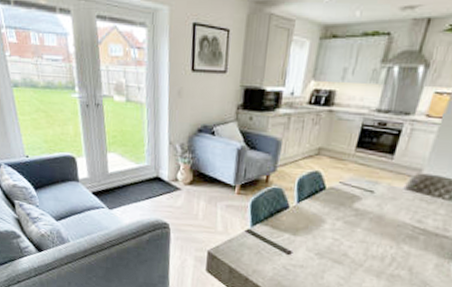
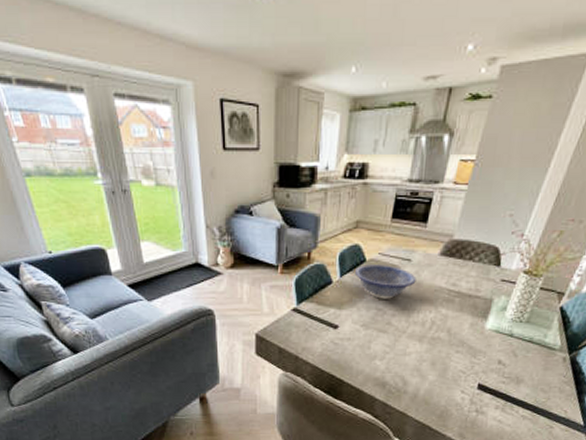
decorative bowl: none [313,192,378,230] -> present [355,264,416,299]

